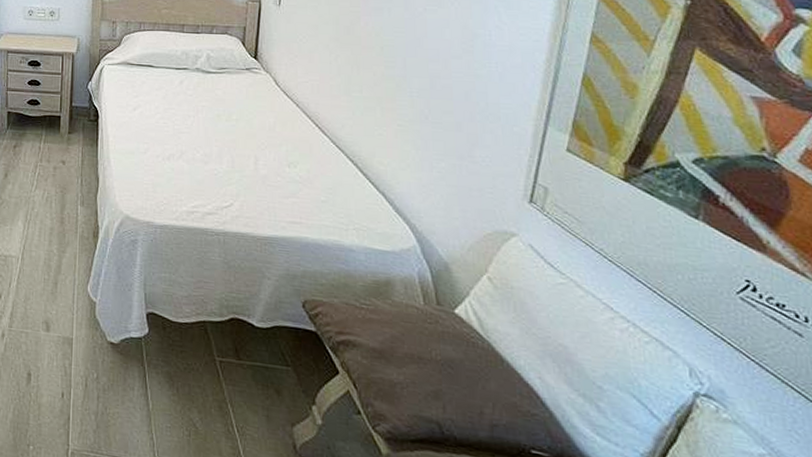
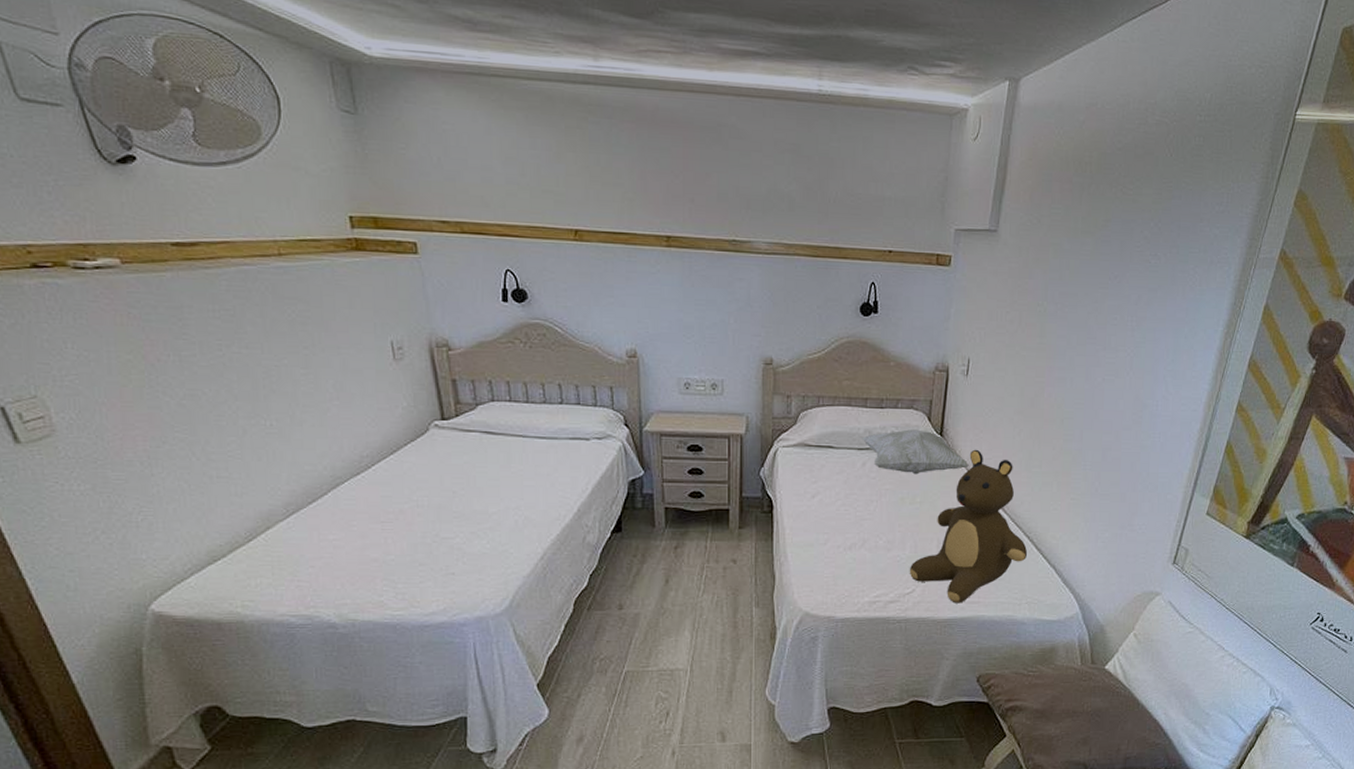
decorative pillow: none [179,52,285,94] -> present [862,429,969,475]
teddy bear: none [228,72,353,222] -> present [910,449,1028,603]

